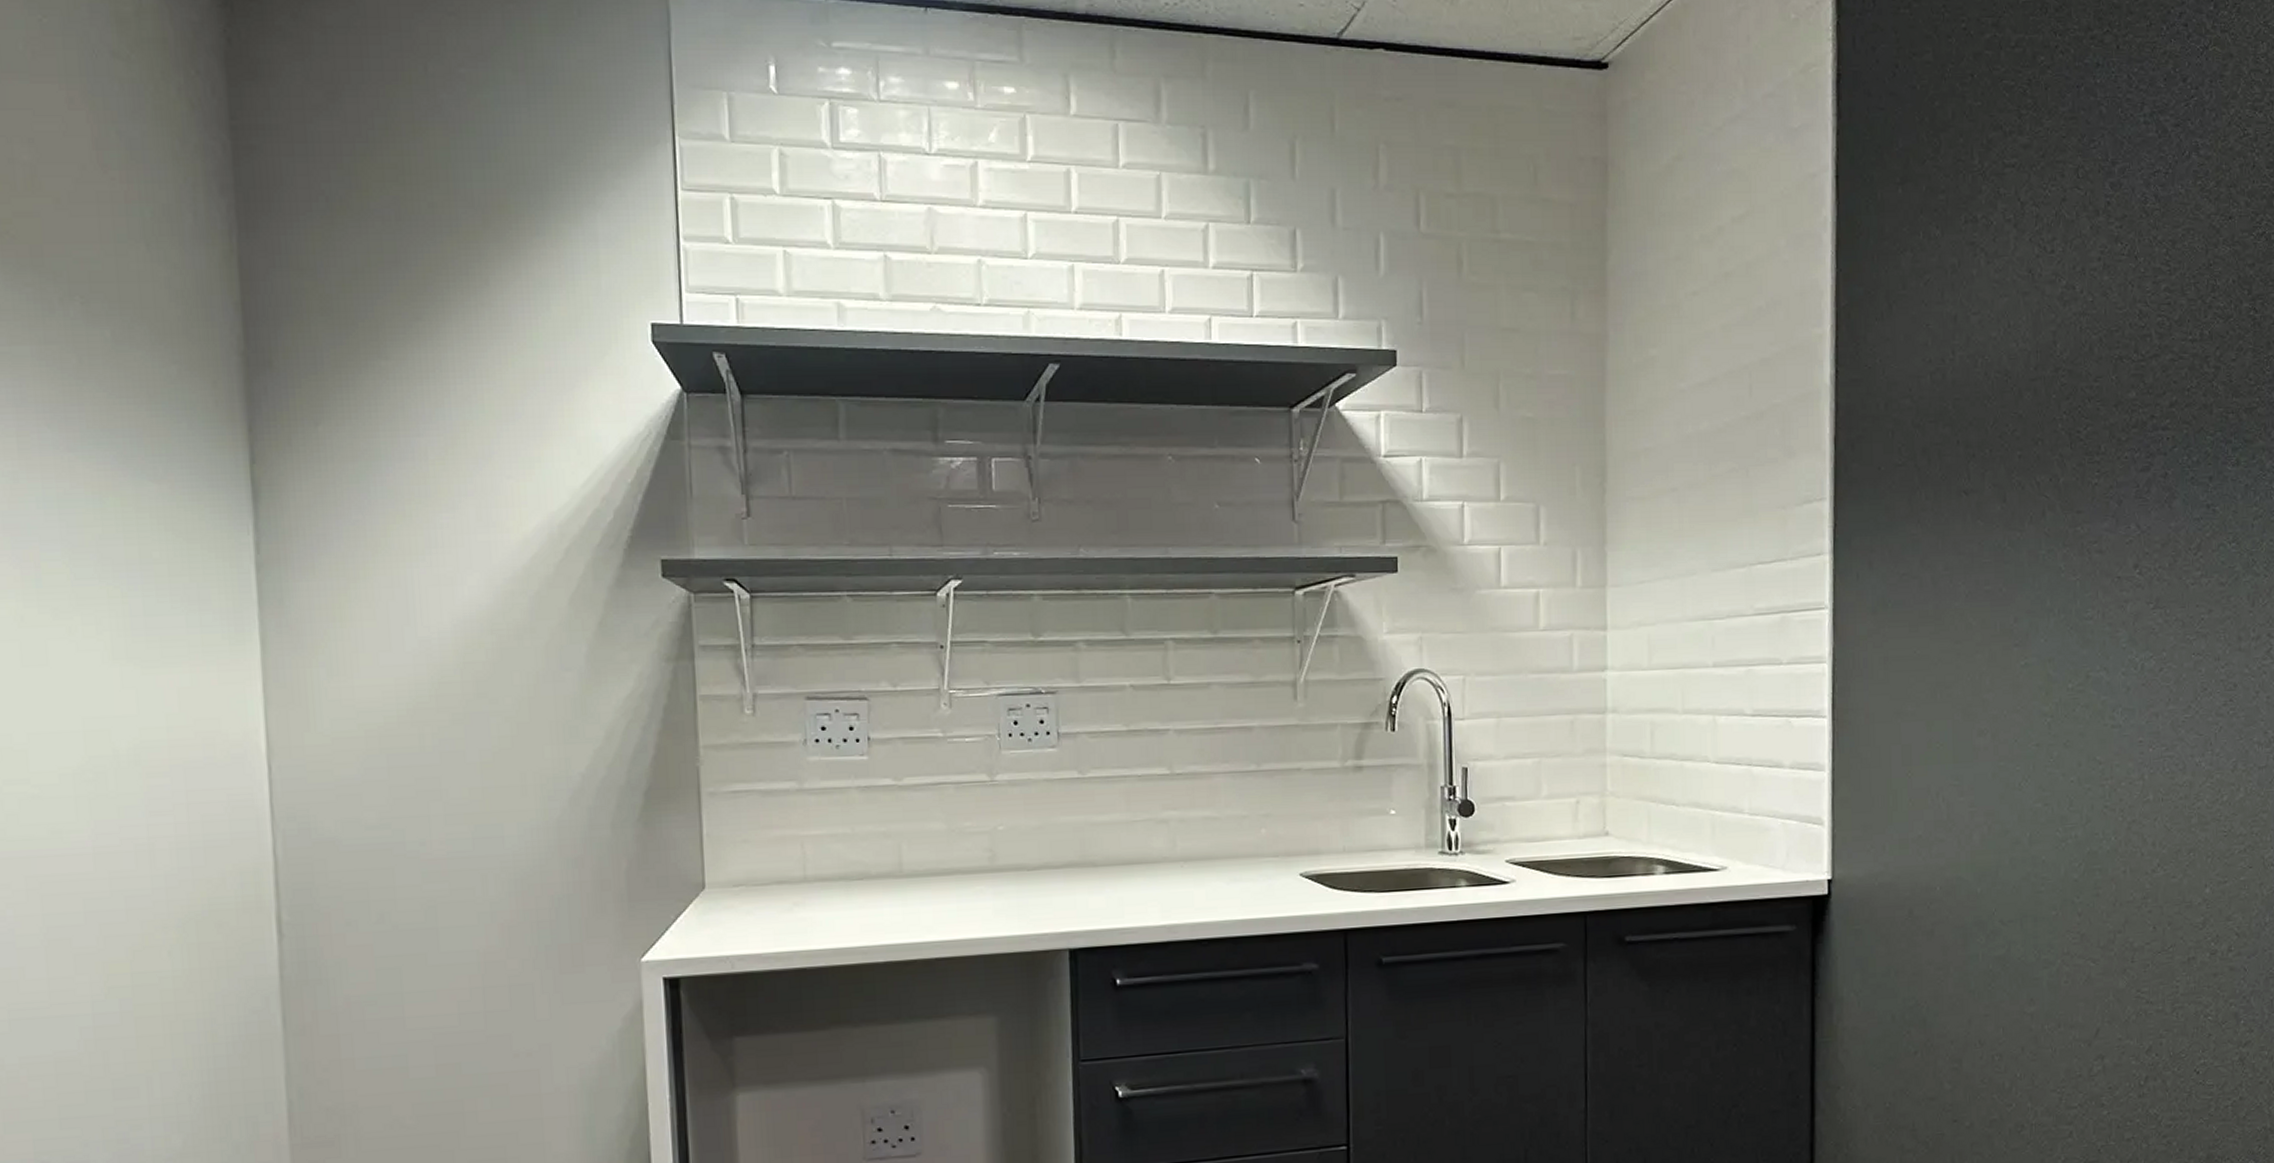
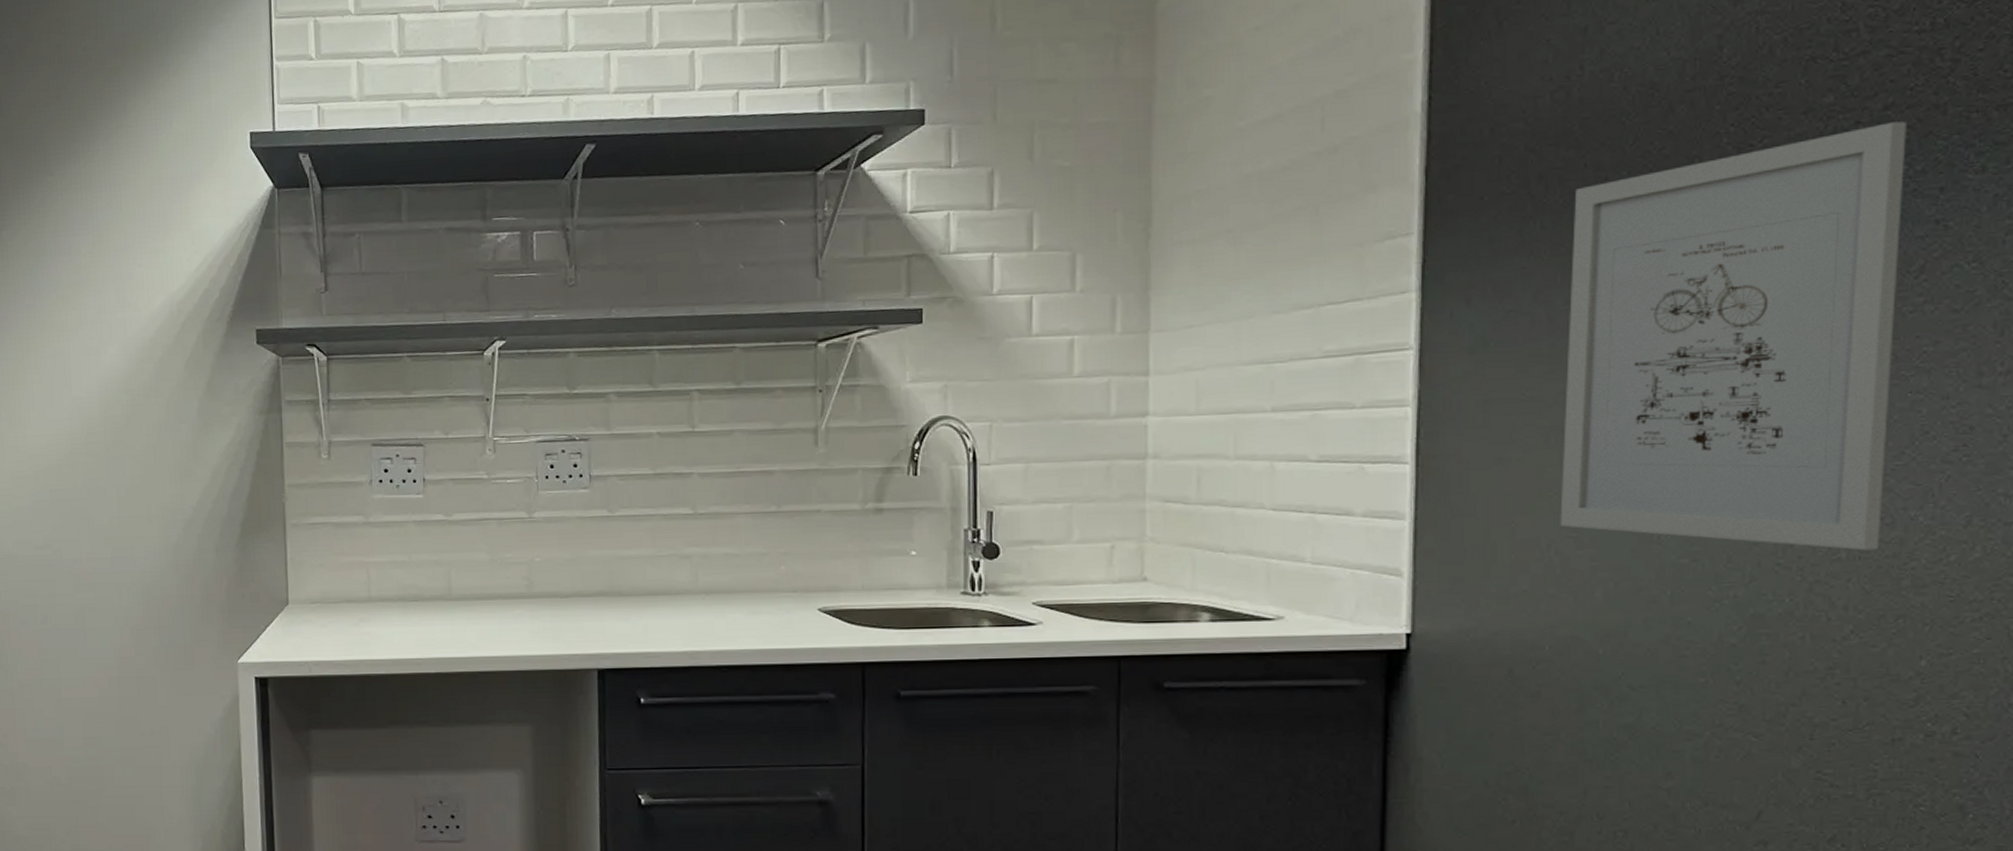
wall art: none [1945,418,2186,793] -> present [1560,121,1907,551]

